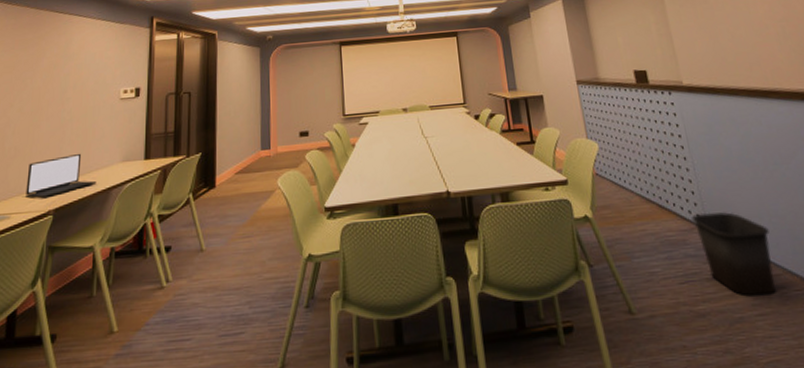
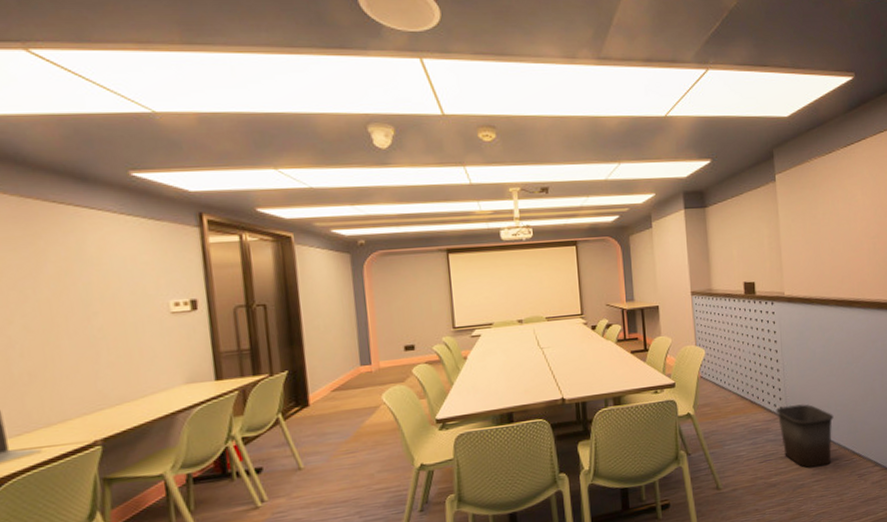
laptop: present [26,153,97,199] -> none [54,376,155,430]

